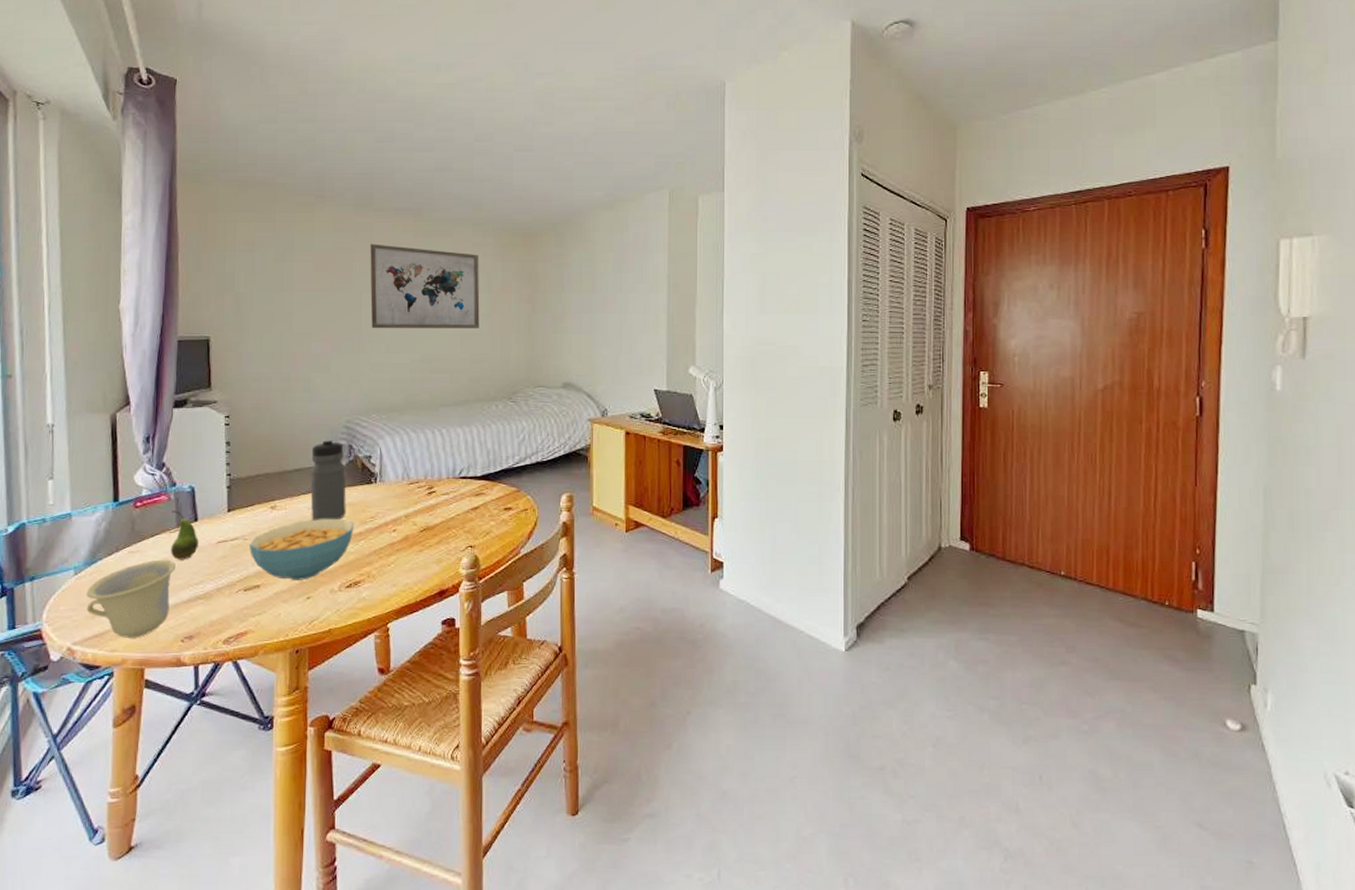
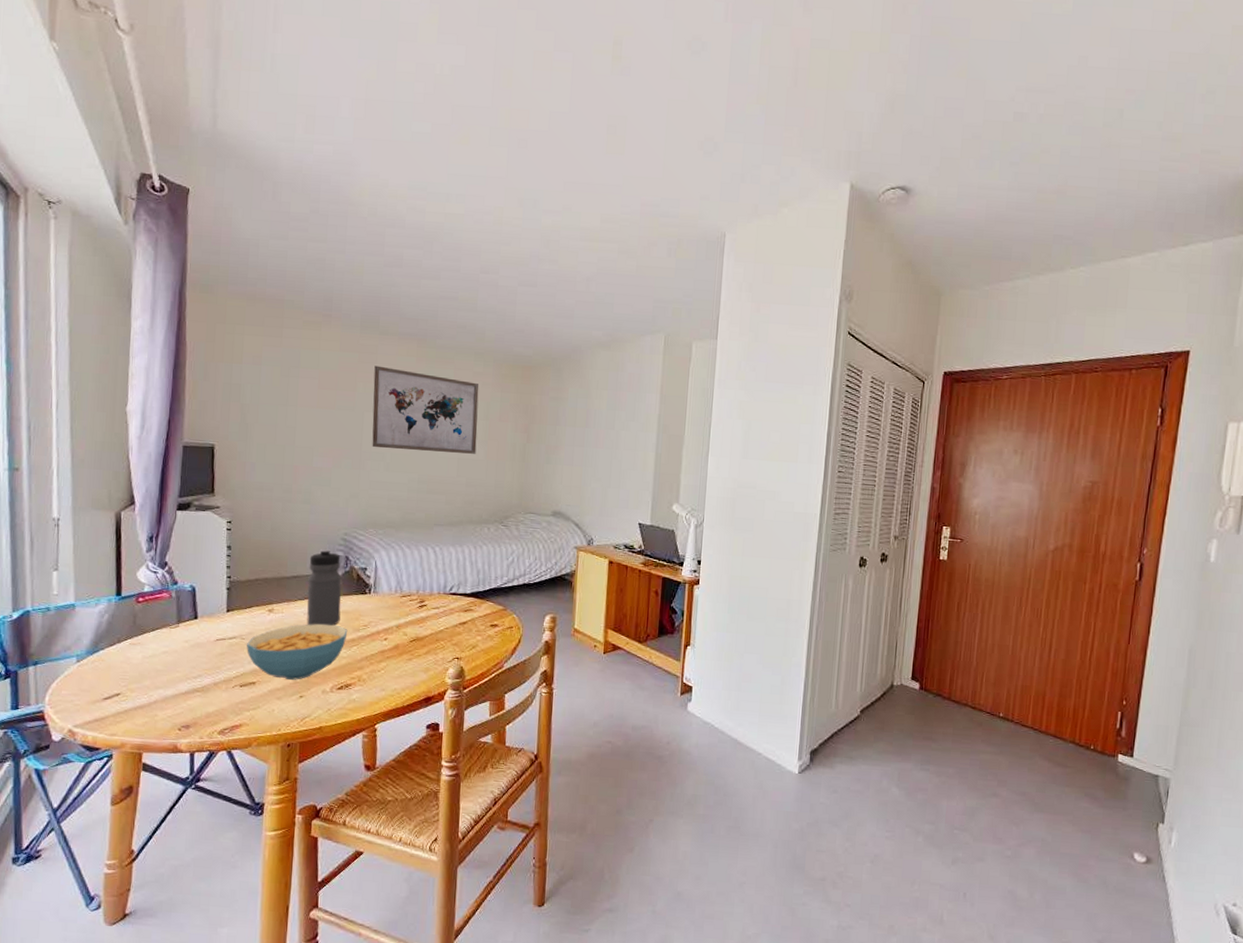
cup: present [86,559,177,638] -> none [87,652,176,725]
fruit: present [171,510,199,560] -> none [171,607,199,655]

